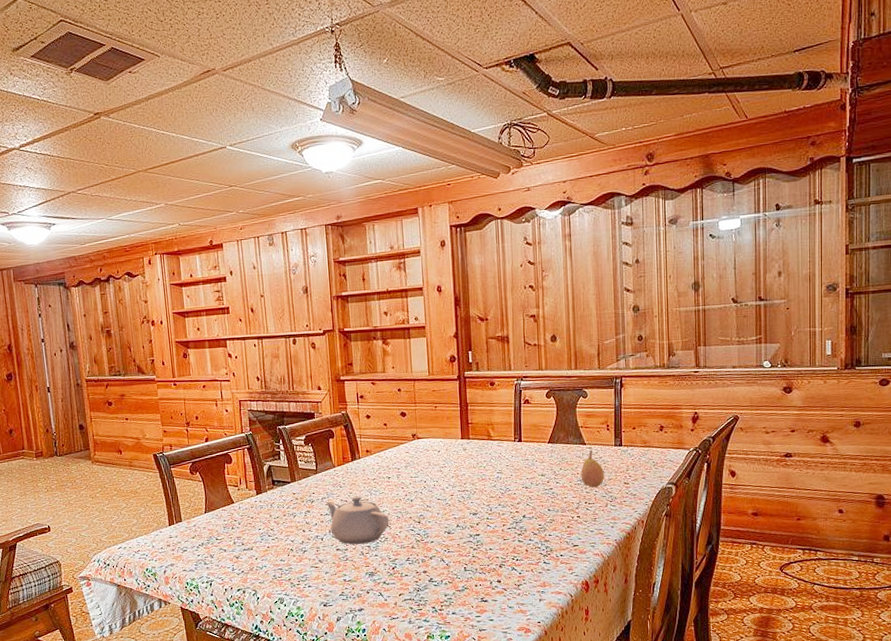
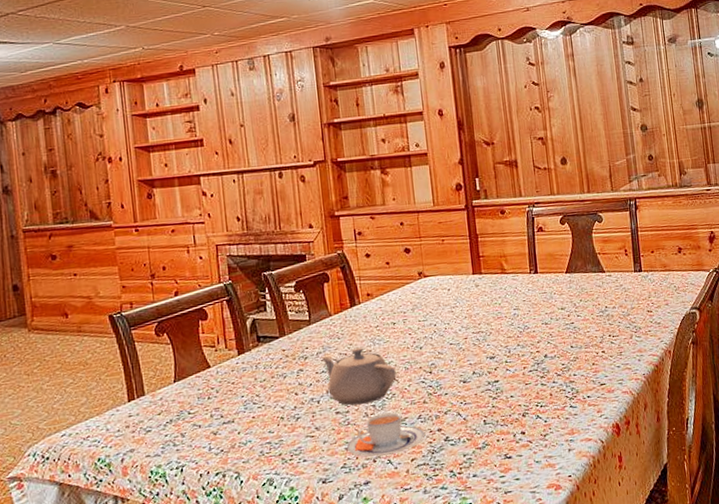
teacup: none [344,553,413,589] -> present [346,412,426,457]
fruit: present [580,449,604,488] -> none [601,277,627,319]

